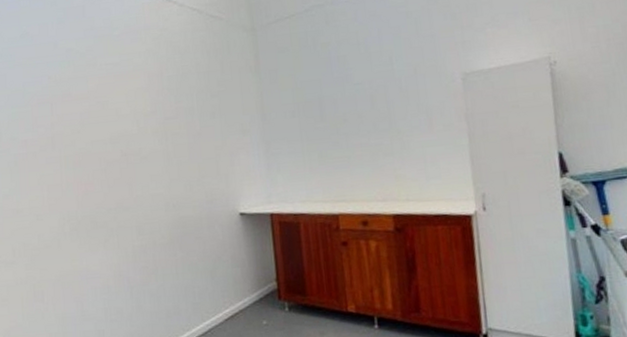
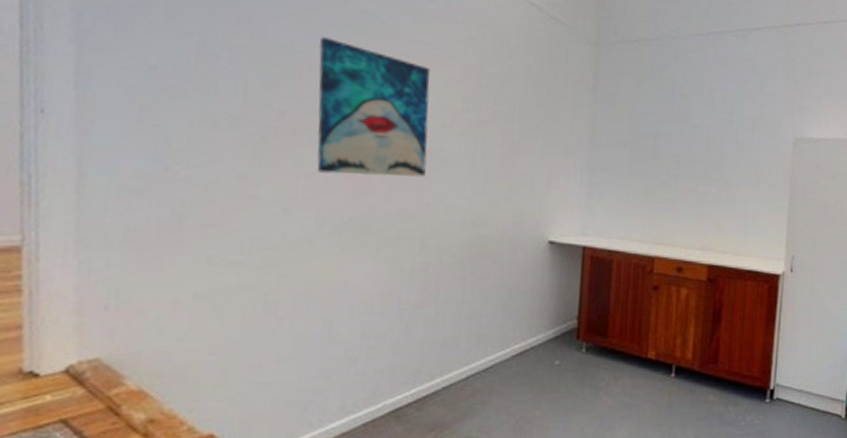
wall art: none [41,76,132,184] -> present [317,37,431,178]

